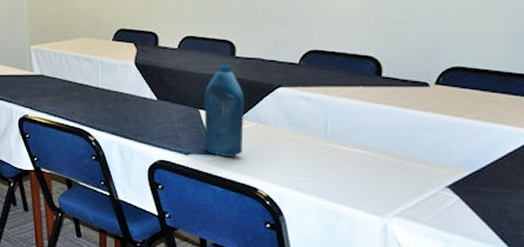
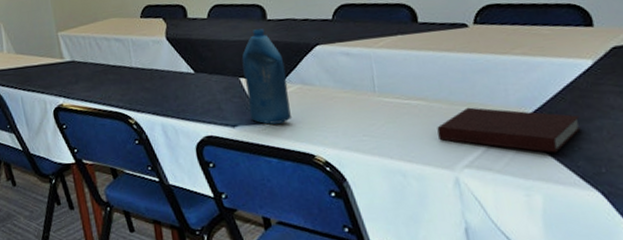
notebook: none [377,162,514,213] -> present [437,107,581,153]

